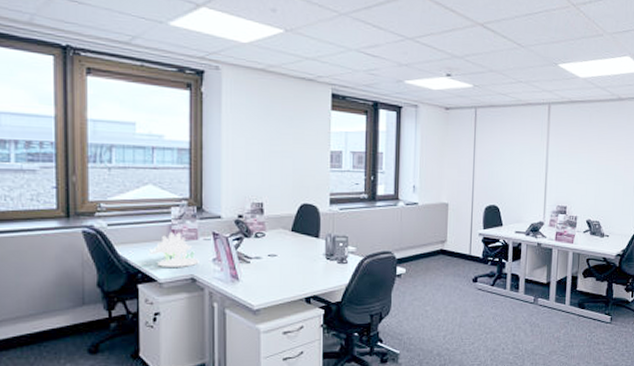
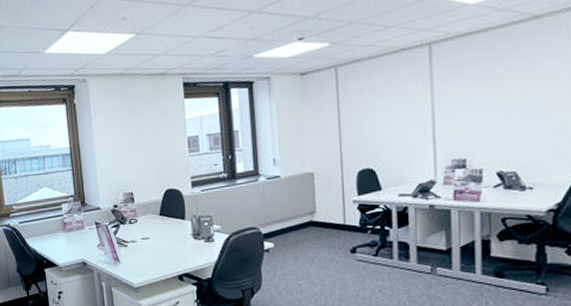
toy dinosaur: present [148,231,199,267] -> none [49,224,87,254]

